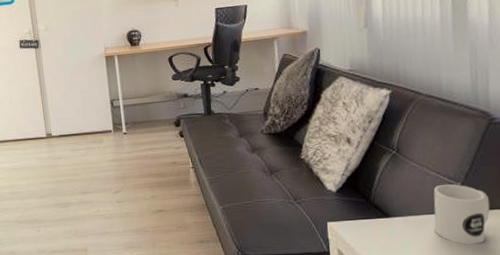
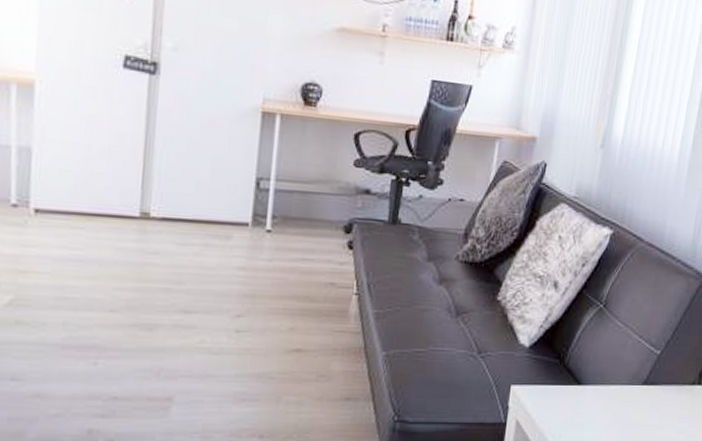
mug: present [433,184,490,245] -> none [623,350,684,423]

